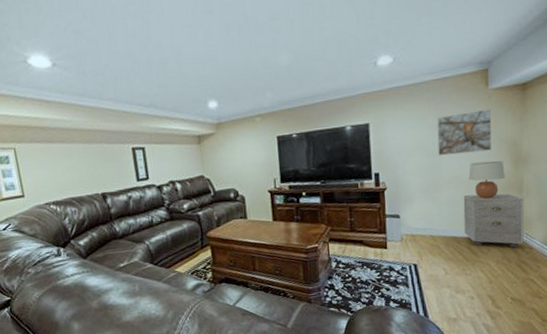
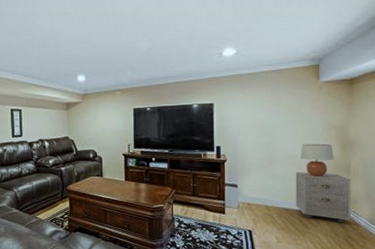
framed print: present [437,108,492,156] -> none [273,98,322,136]

